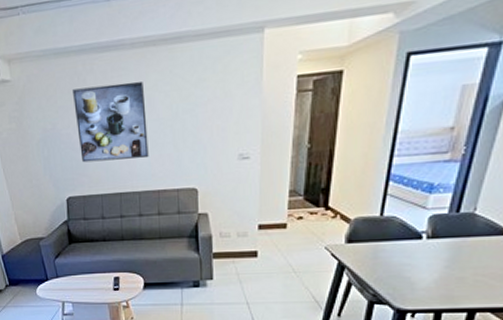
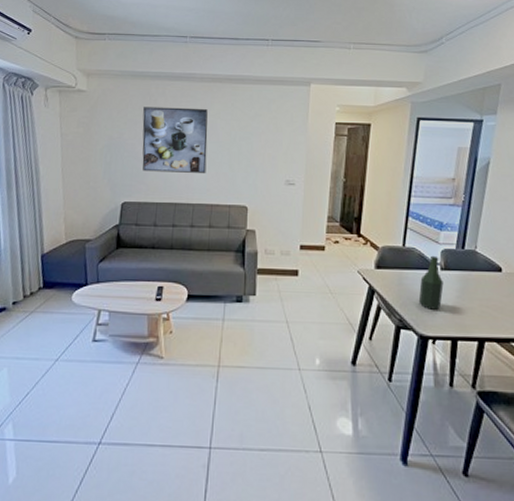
bottle: none [397,223,429,282] -> present [418,255,444,310]

